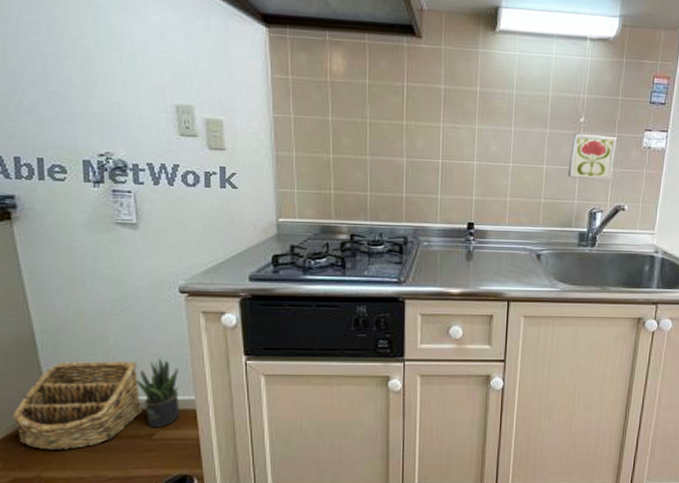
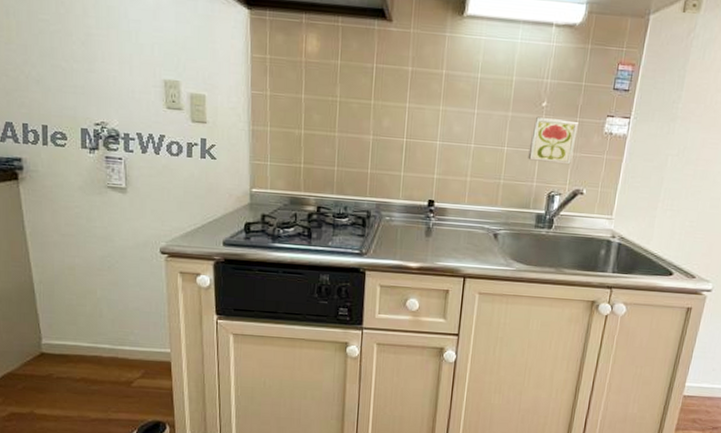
basket: present [13,361,142,450] -> none [12,310,124,391]
potted plant: present [135,358,180,428] -> none [118,312,156,377]

